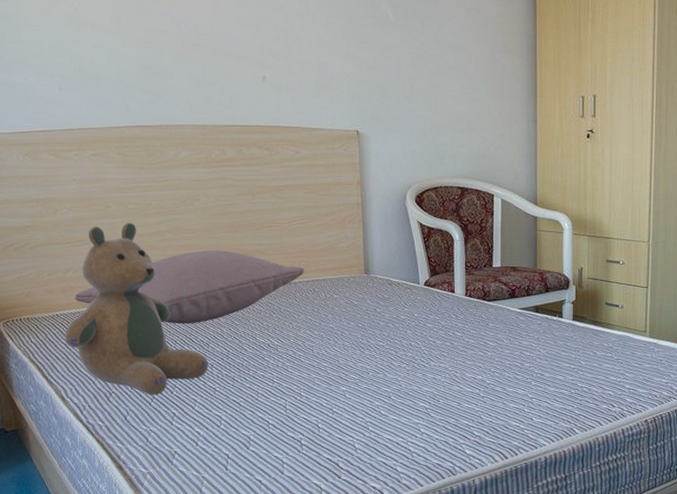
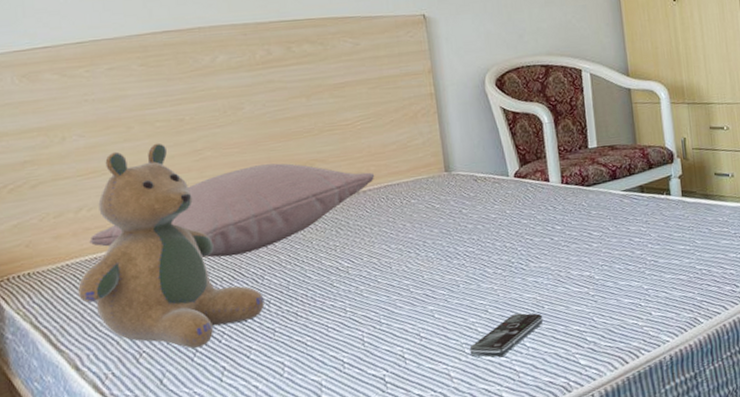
mobile phone: none [373,403,438,437] -> present [469,313,544,357]

